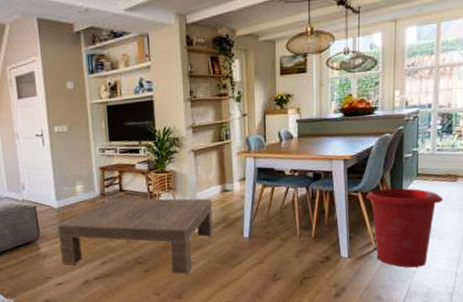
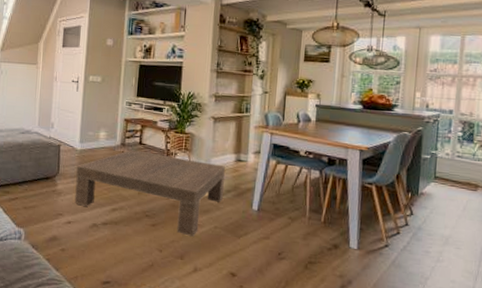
waste bin: present [366,188,444,268] -> none [380,185,462,274]

